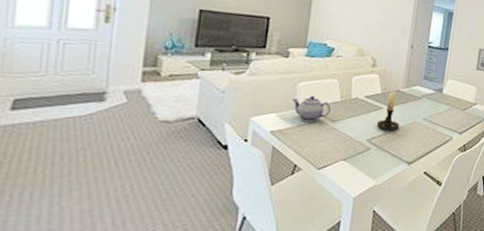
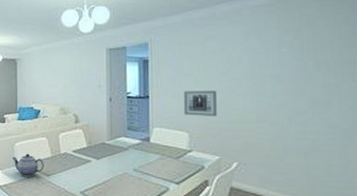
candle holder: present [376,87,400,132] -> none [87,140,110,183]

